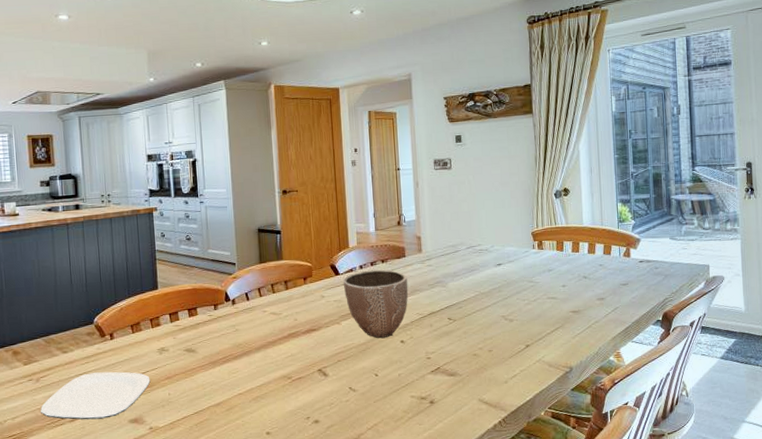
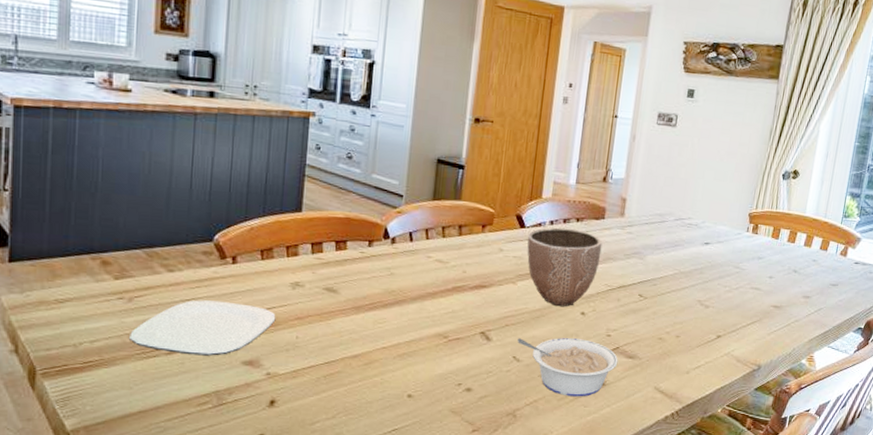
legume: none [351,364,442,417] -> present [518,338,618,397]

